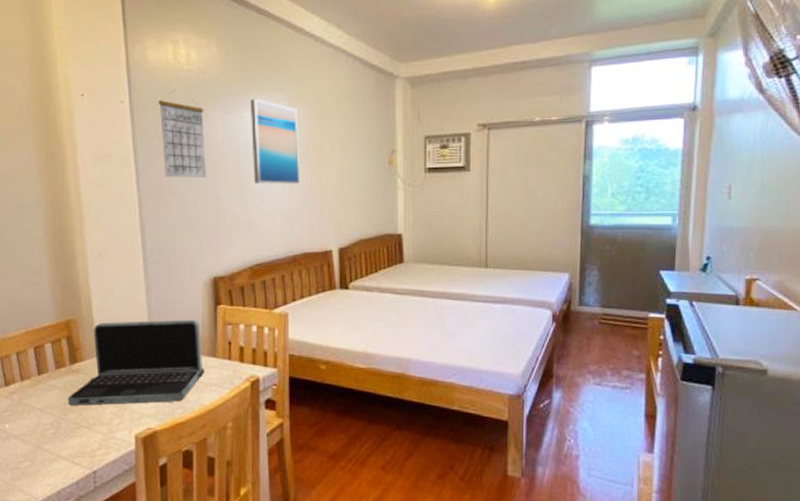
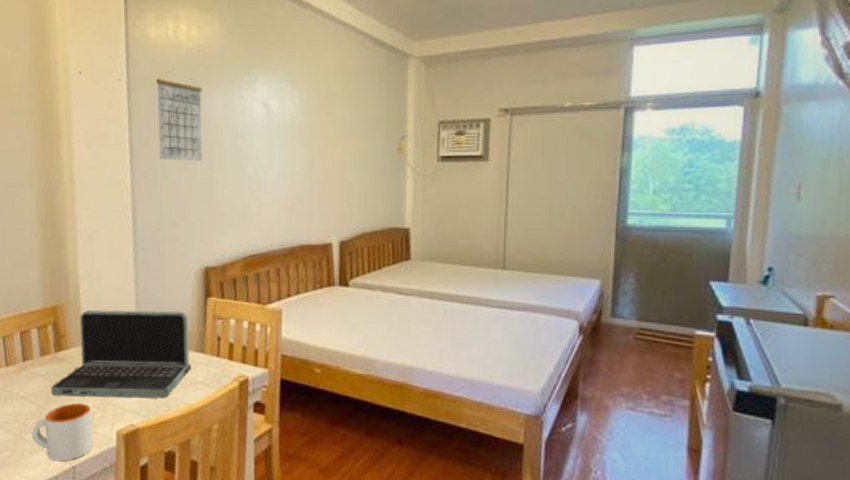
mug: none [51,411,112,468] -> present [32,402,93,462]
wall art: present [251,98,300,184] -> none [250,77,301,170]

